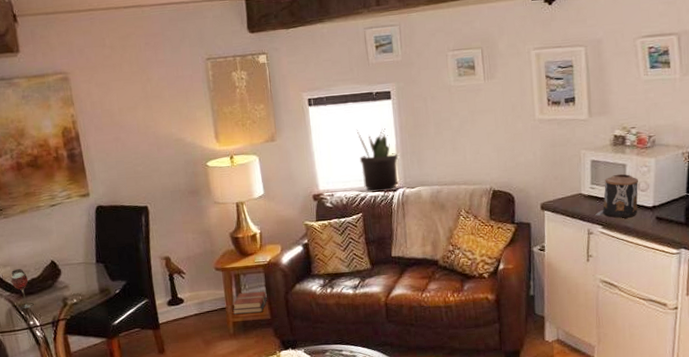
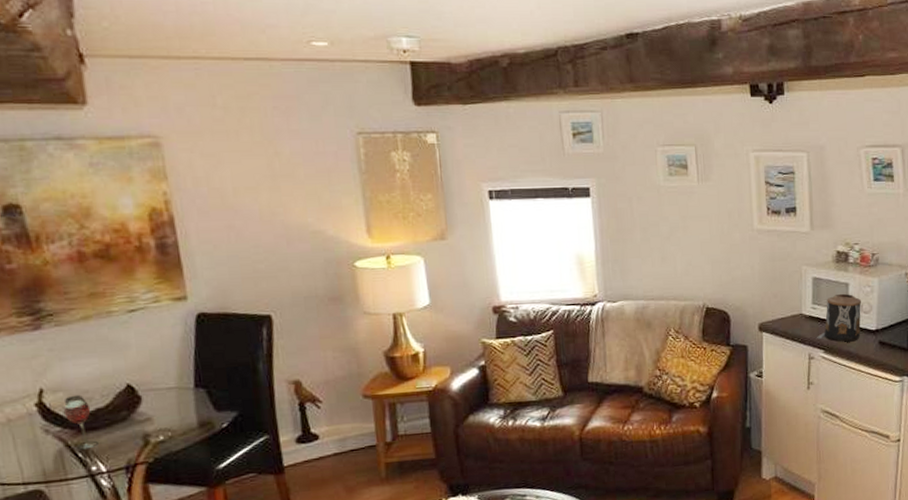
books: present [233,291,267,314] -> none [385,423,431,453]
planter: present [357,129,398,190] -> none [549,231,597,303]

